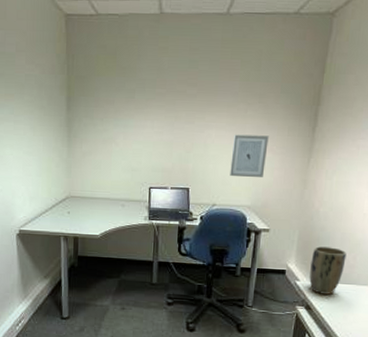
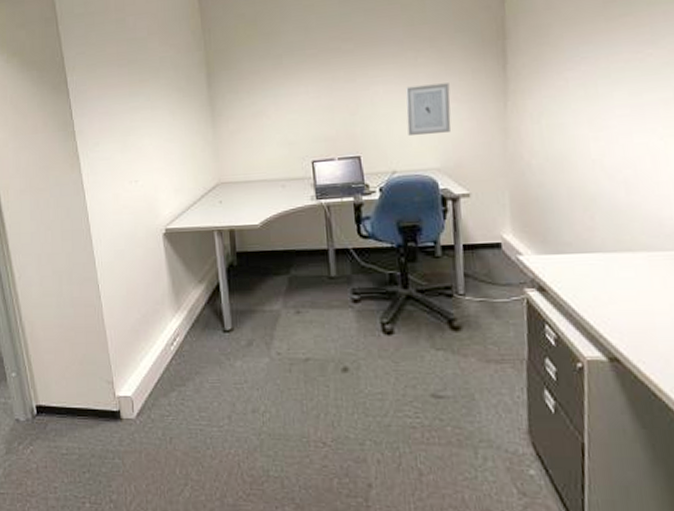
plant pot: present [309,246,347,295] -> none [532,207,581,270]

